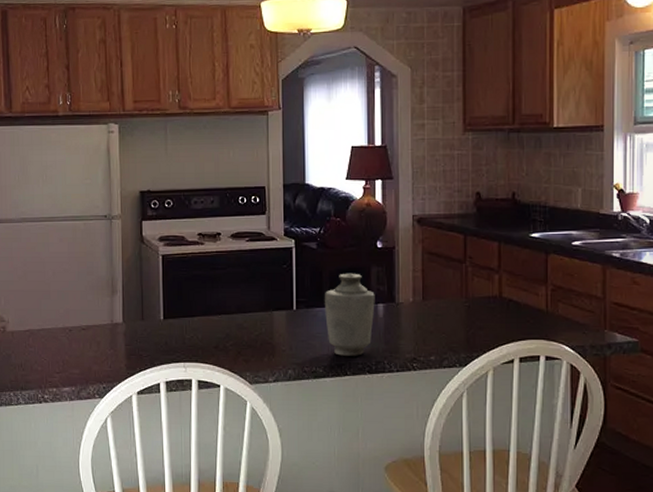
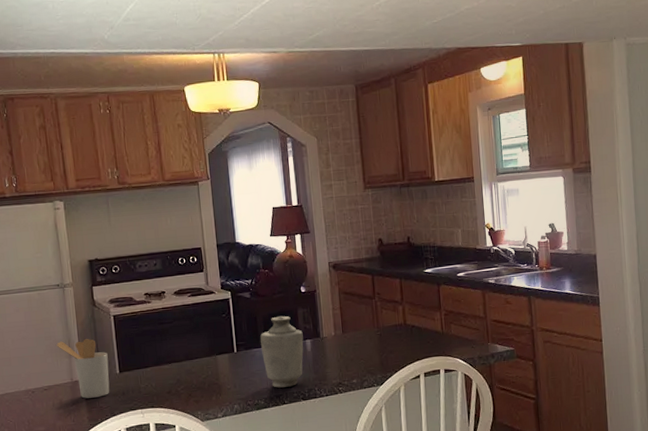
utensil holder: none [98,277,153,344] -> present [55,338,110,399]

